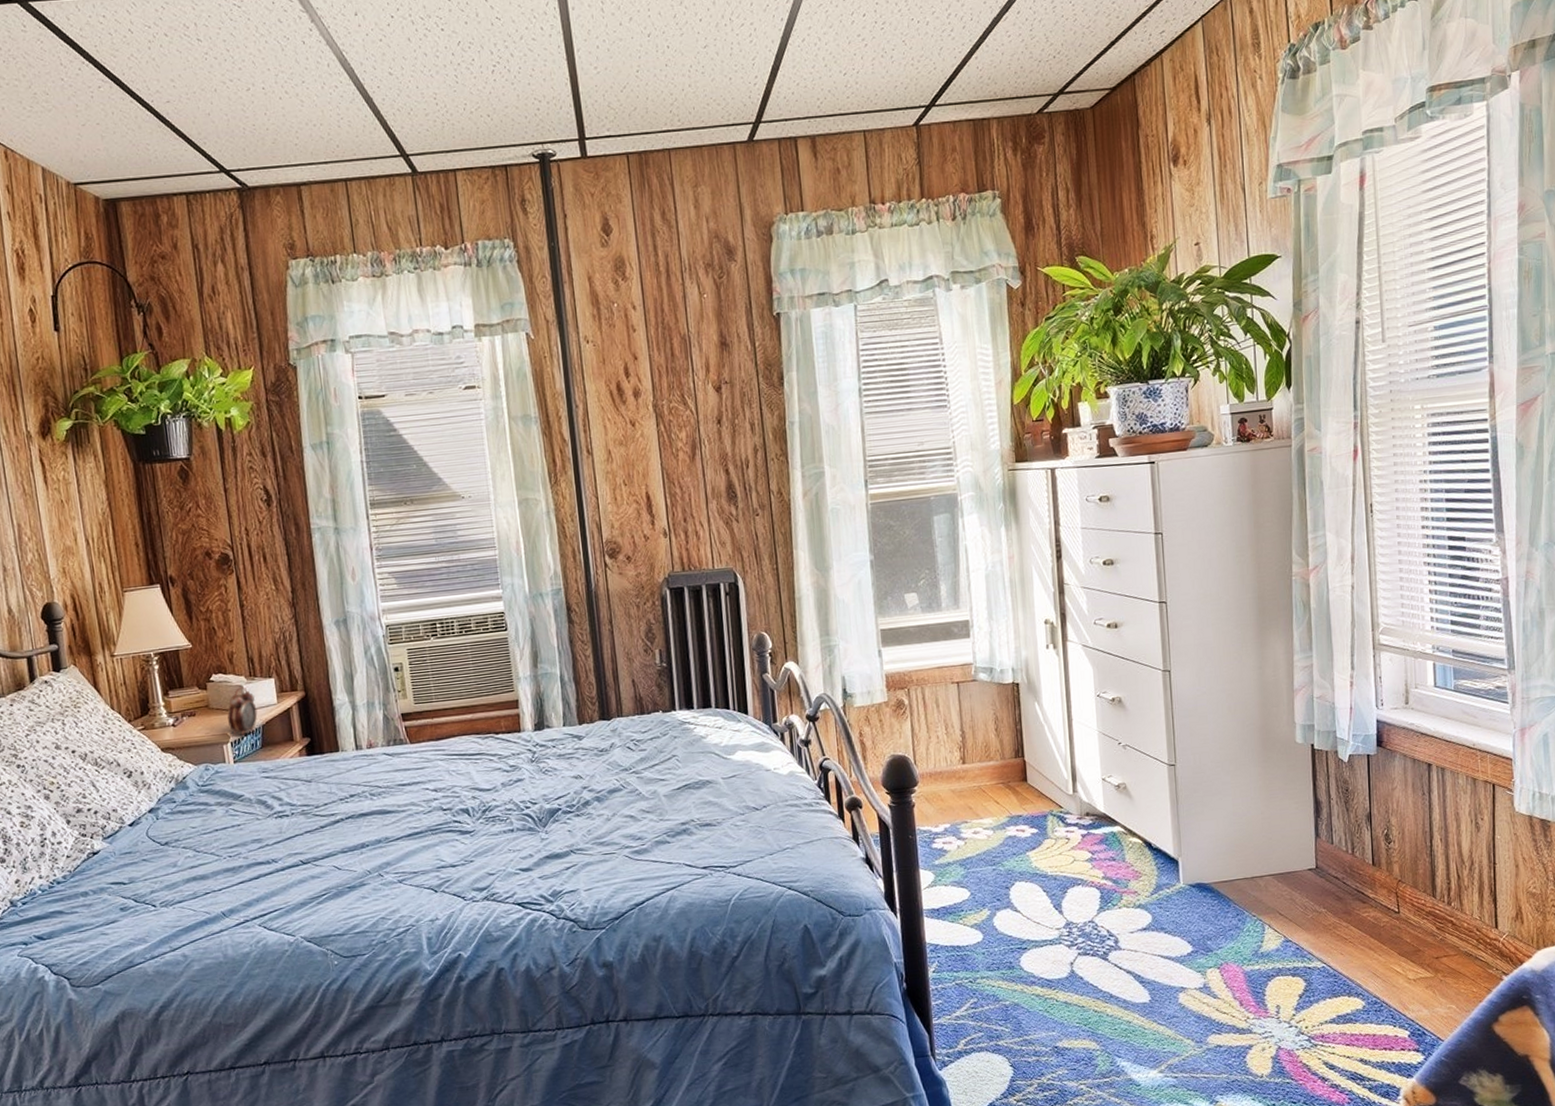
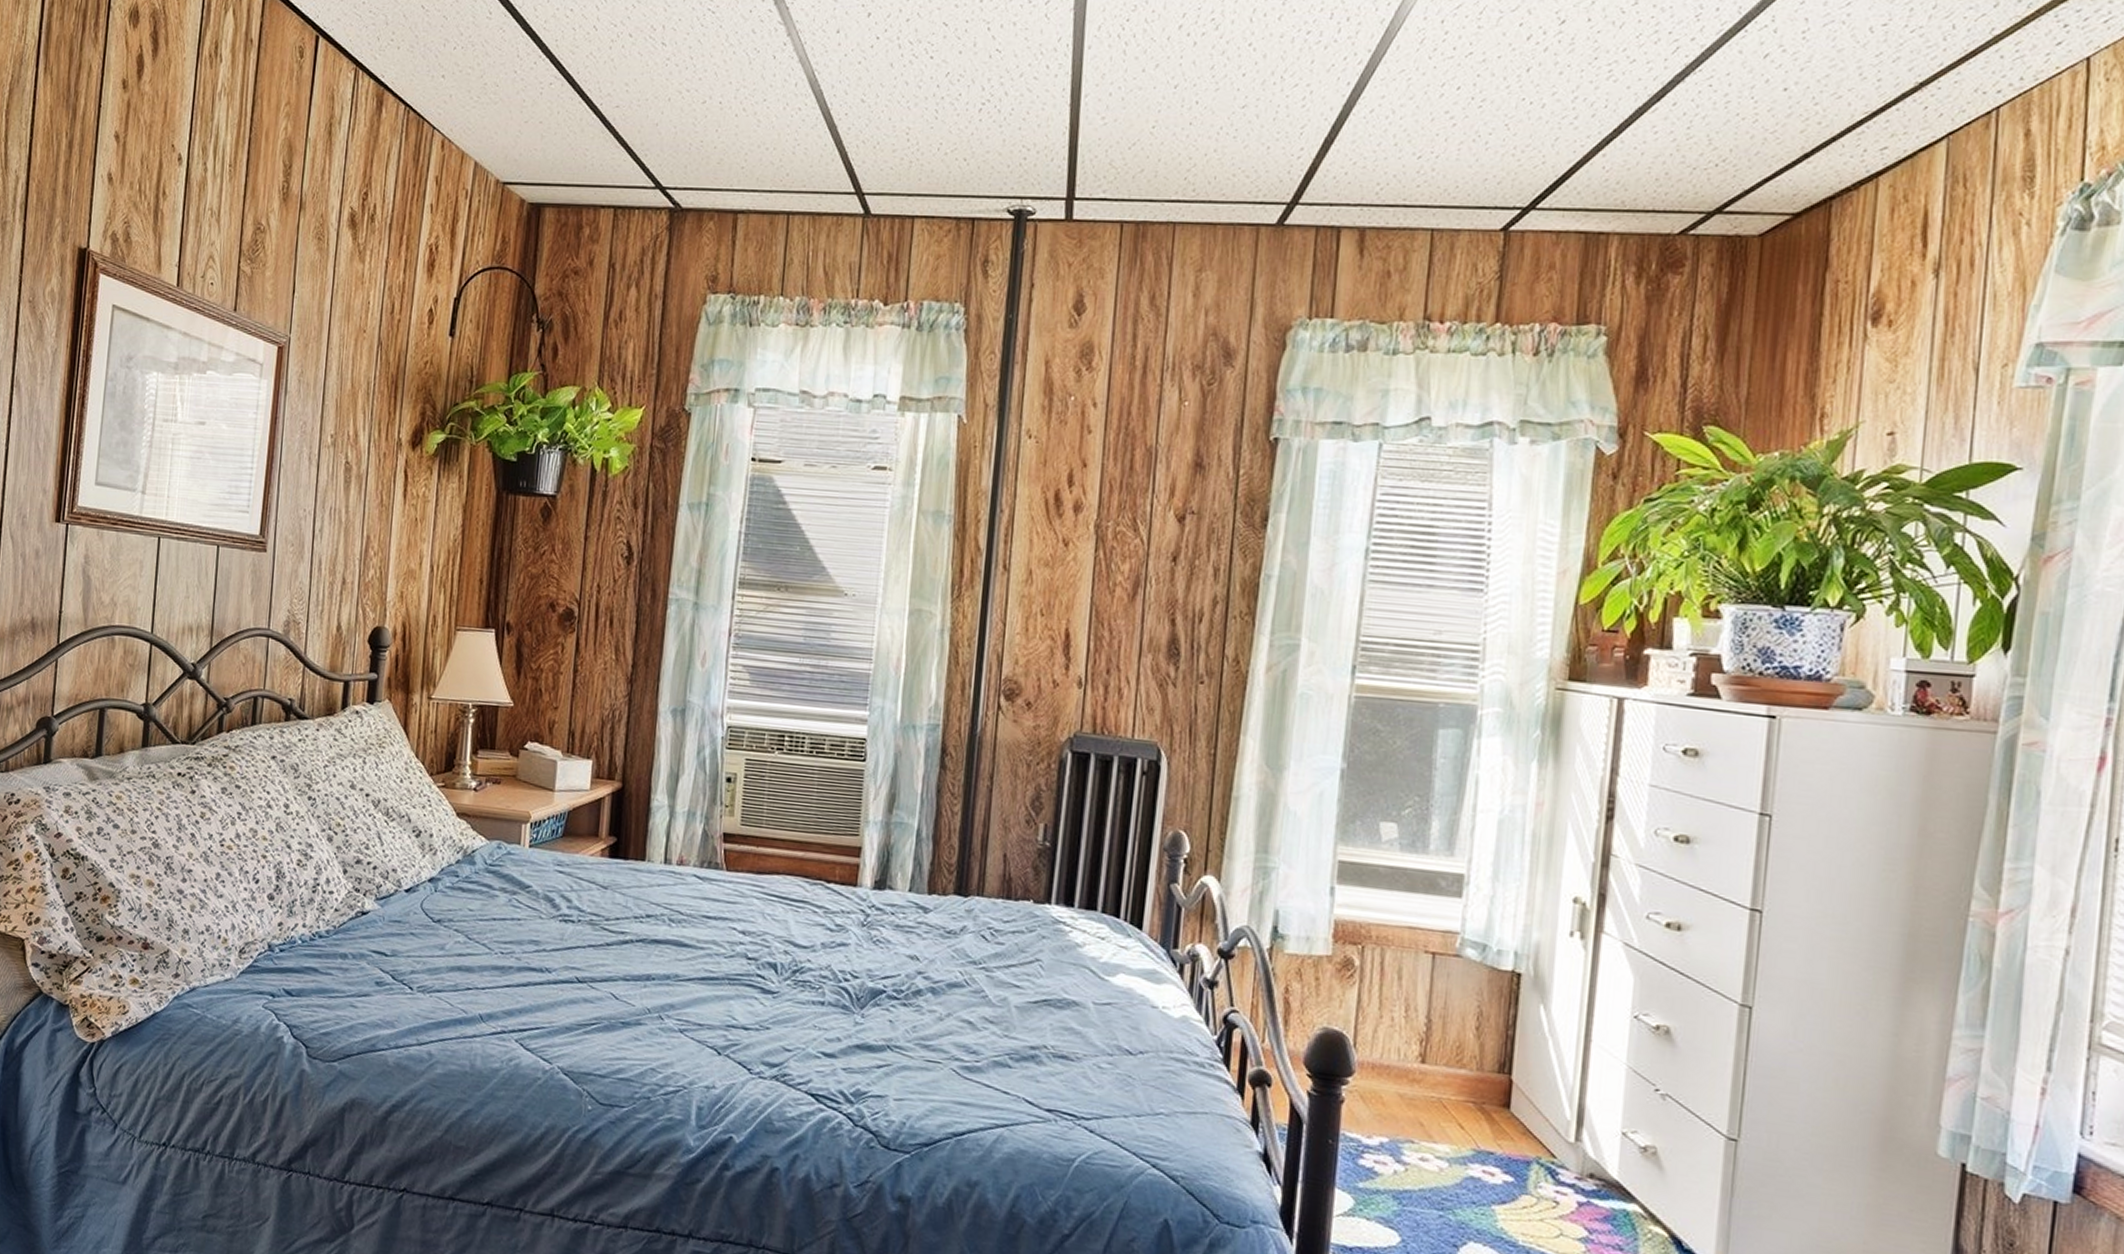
alarm clock: present [227,687,258,737] -> none [533,762,567,819]

